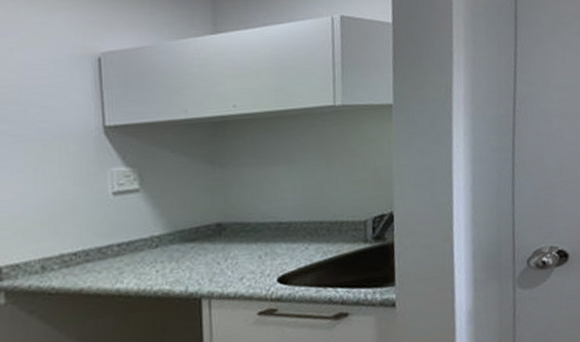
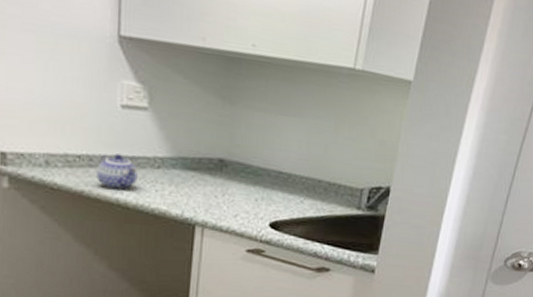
teapot: none [94,242,136,281] -> present [96,154,138,190]

